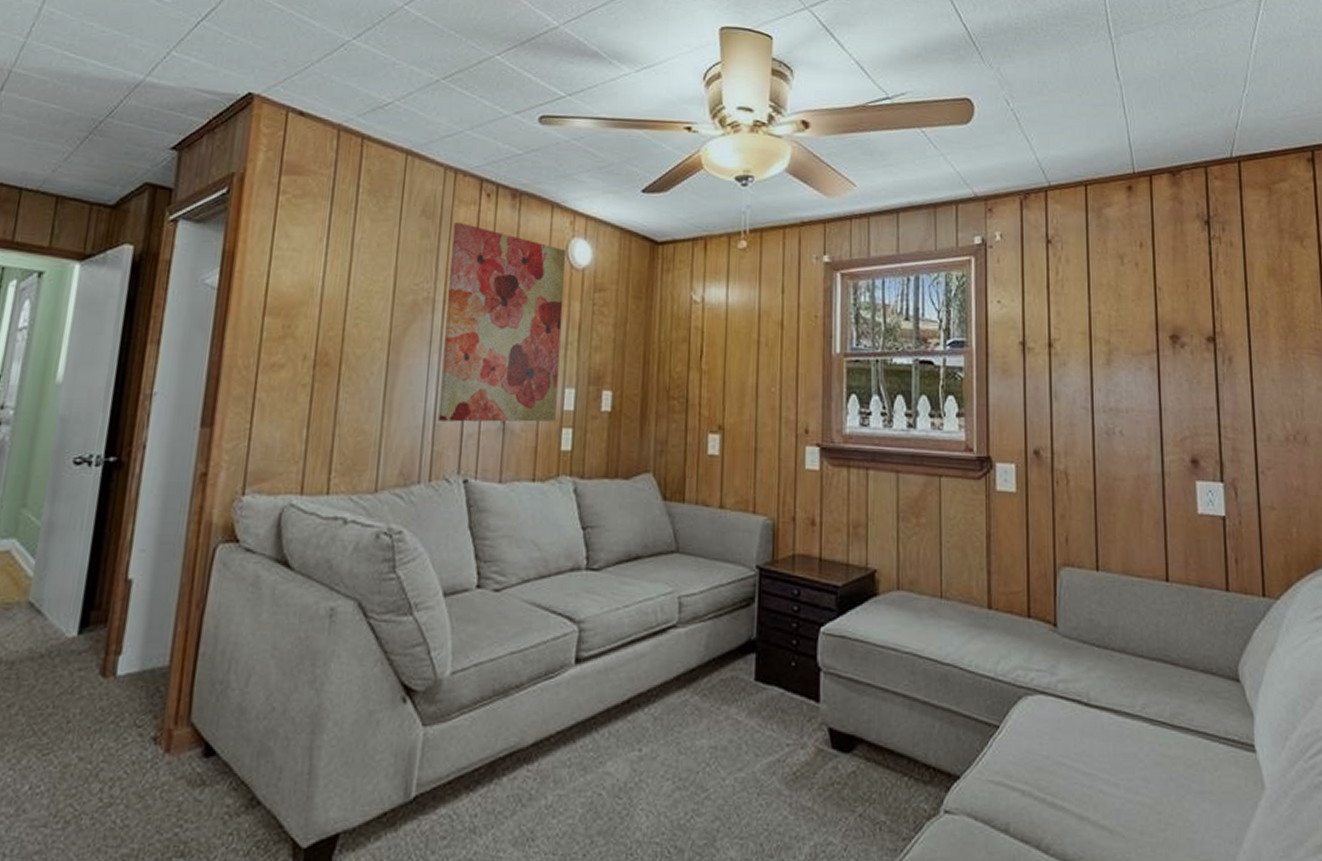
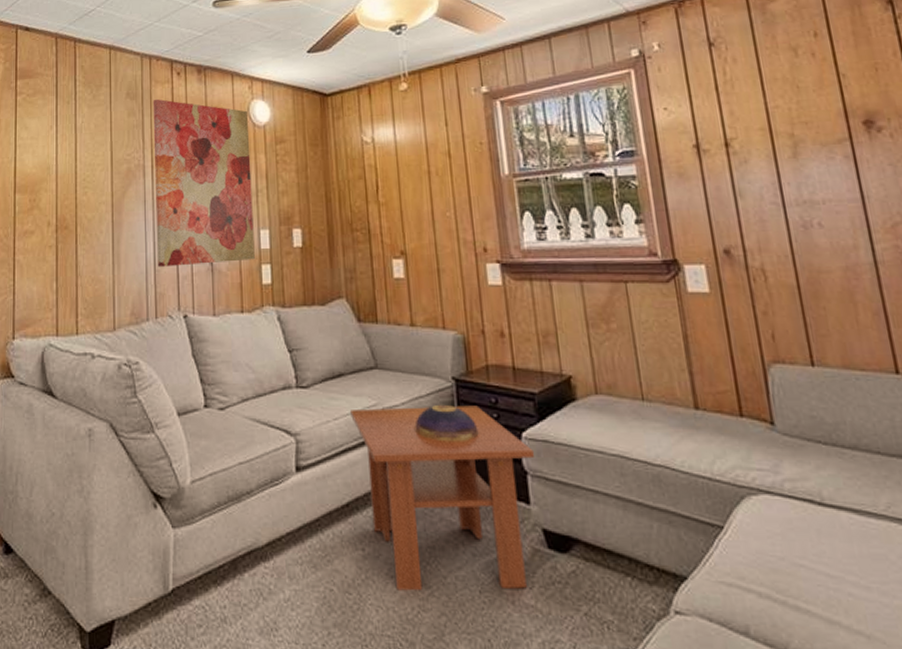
coffee table: none [642,596,831,795] -> present [349,405,535,591]
decorative bowl: none [711,594,777,636] -> present [414,404,479,442]

